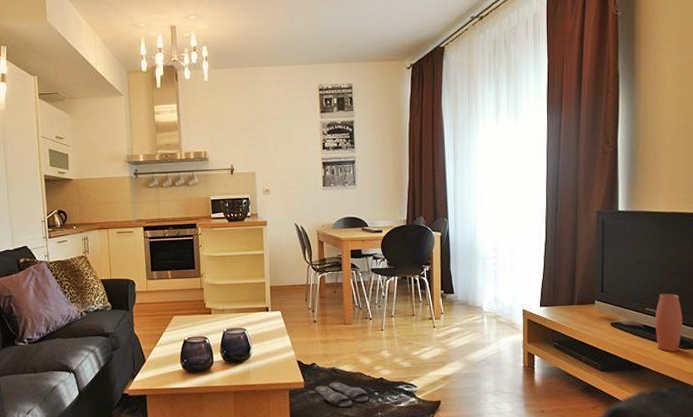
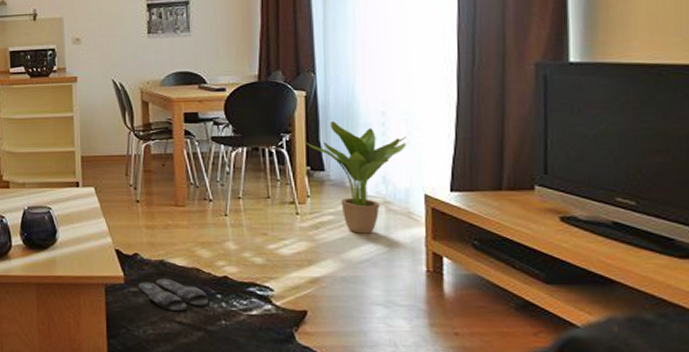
potted plant: none [439,256,511,341] -> present [304,121,407,234]
vase: present [655,293,683,352] -> none [630,178,678,263]

